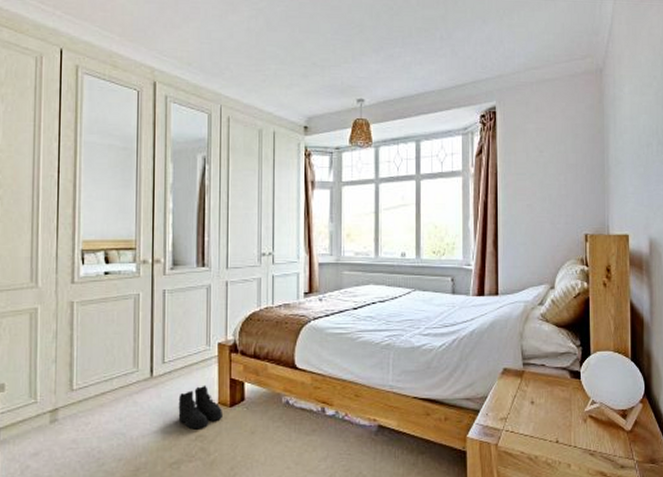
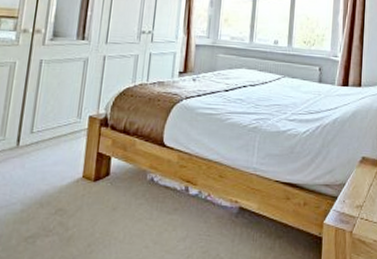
boots: present [178,385,224,430] -> none [40,157,87,203]

